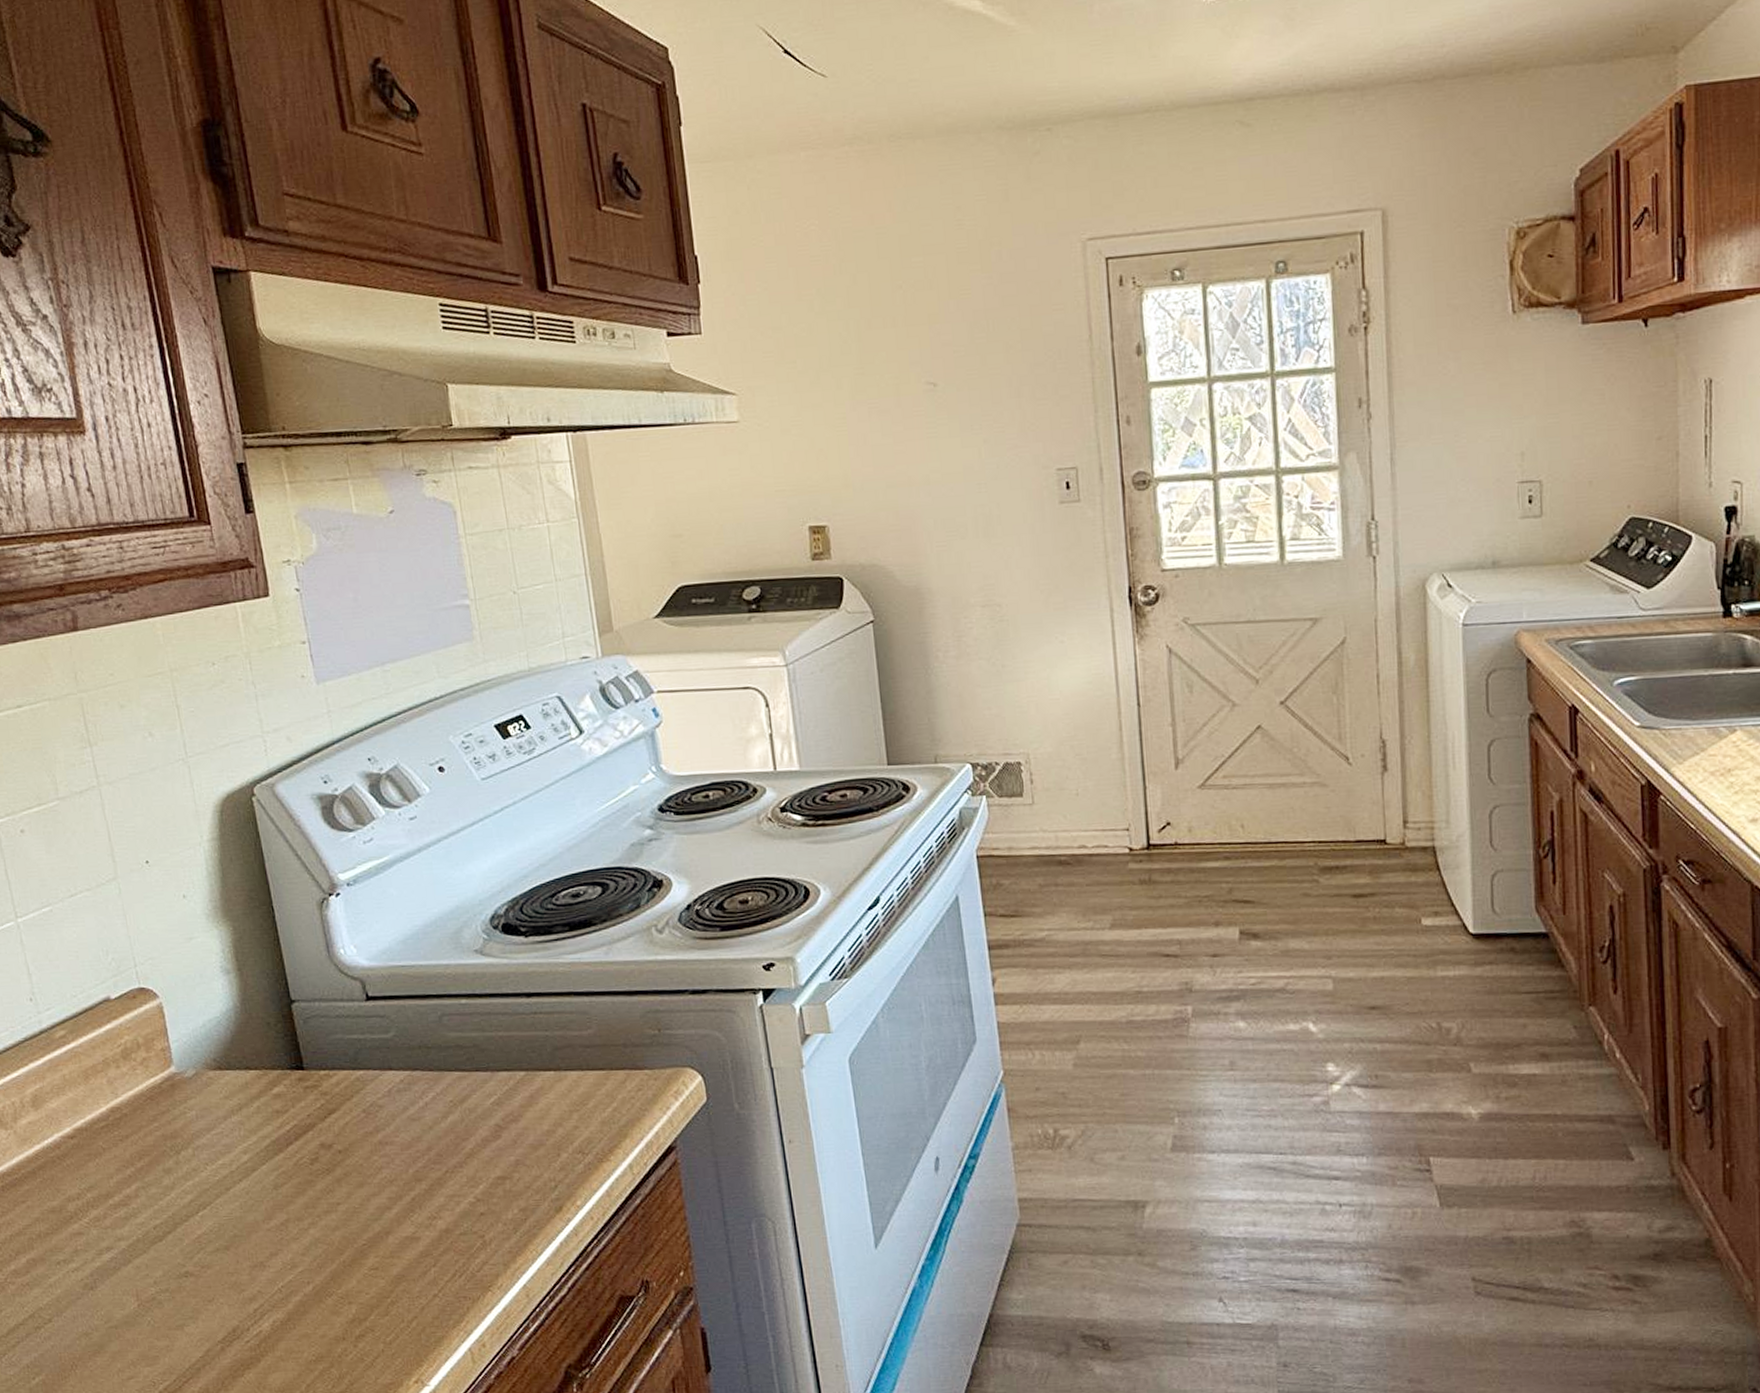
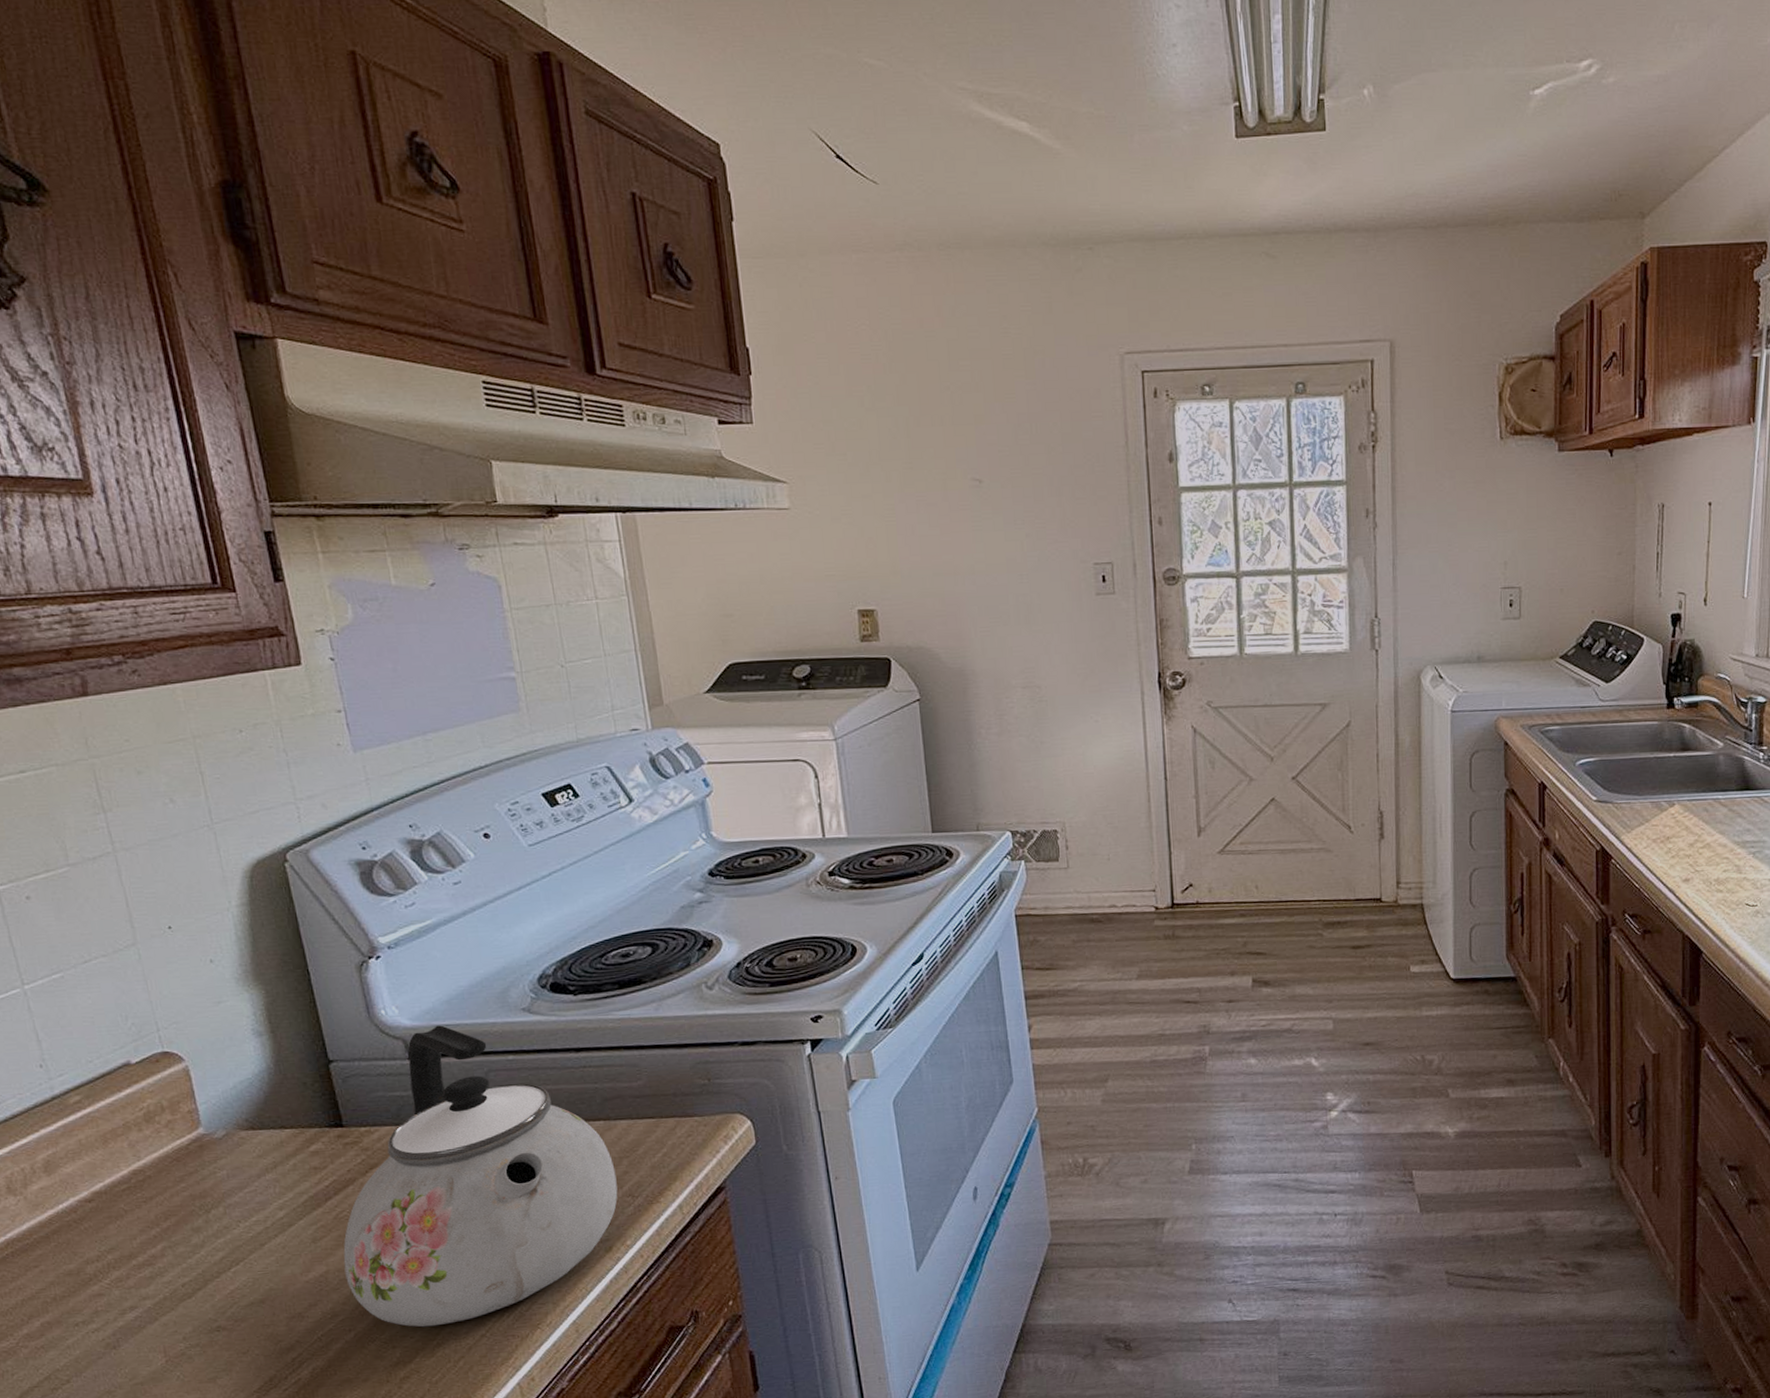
kettle: none [303,966,568,1284] -> present [343,1025,618,1327]

